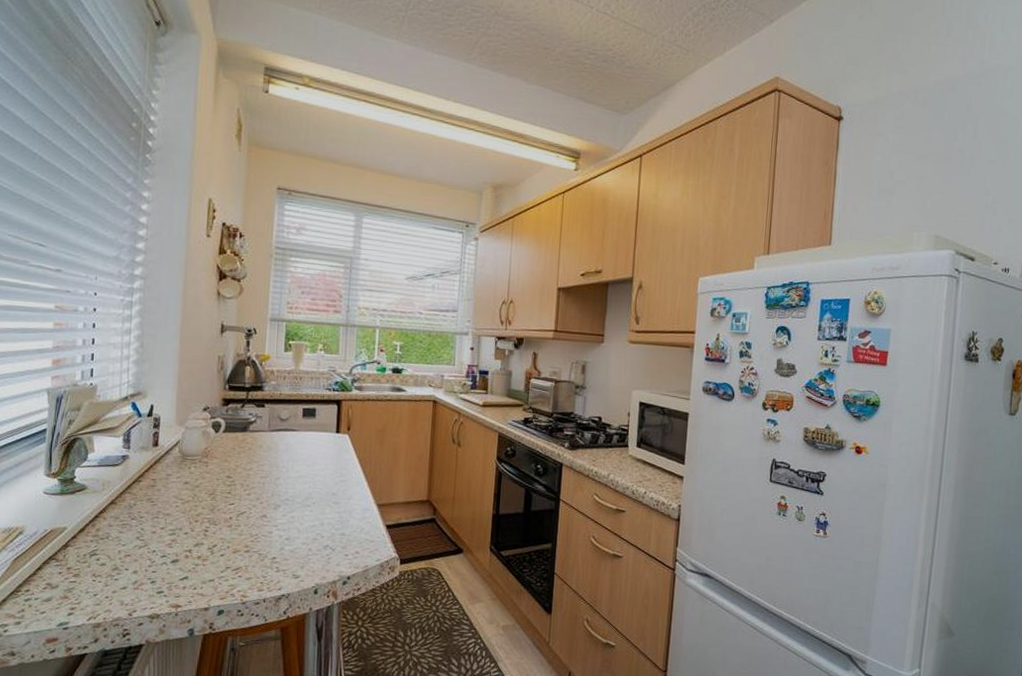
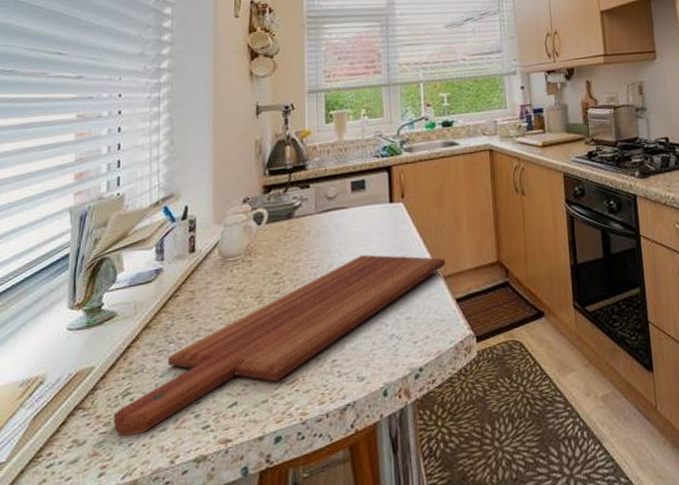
cutting board: none [81,474,381,588] -> present [113,254,446,436]

